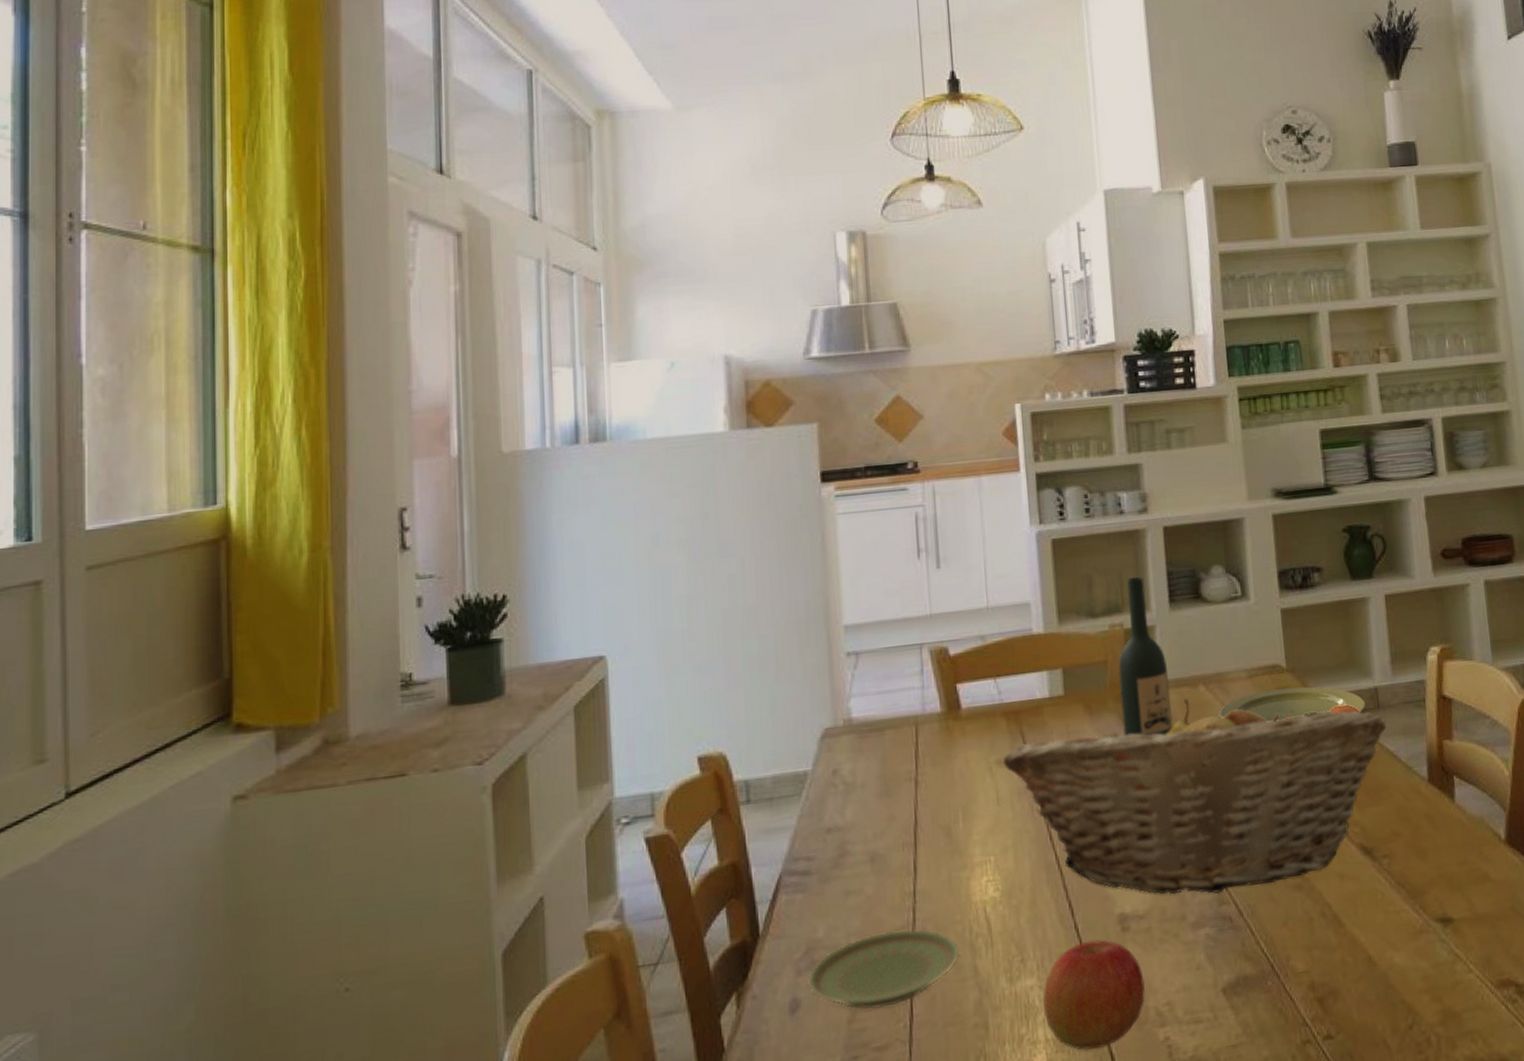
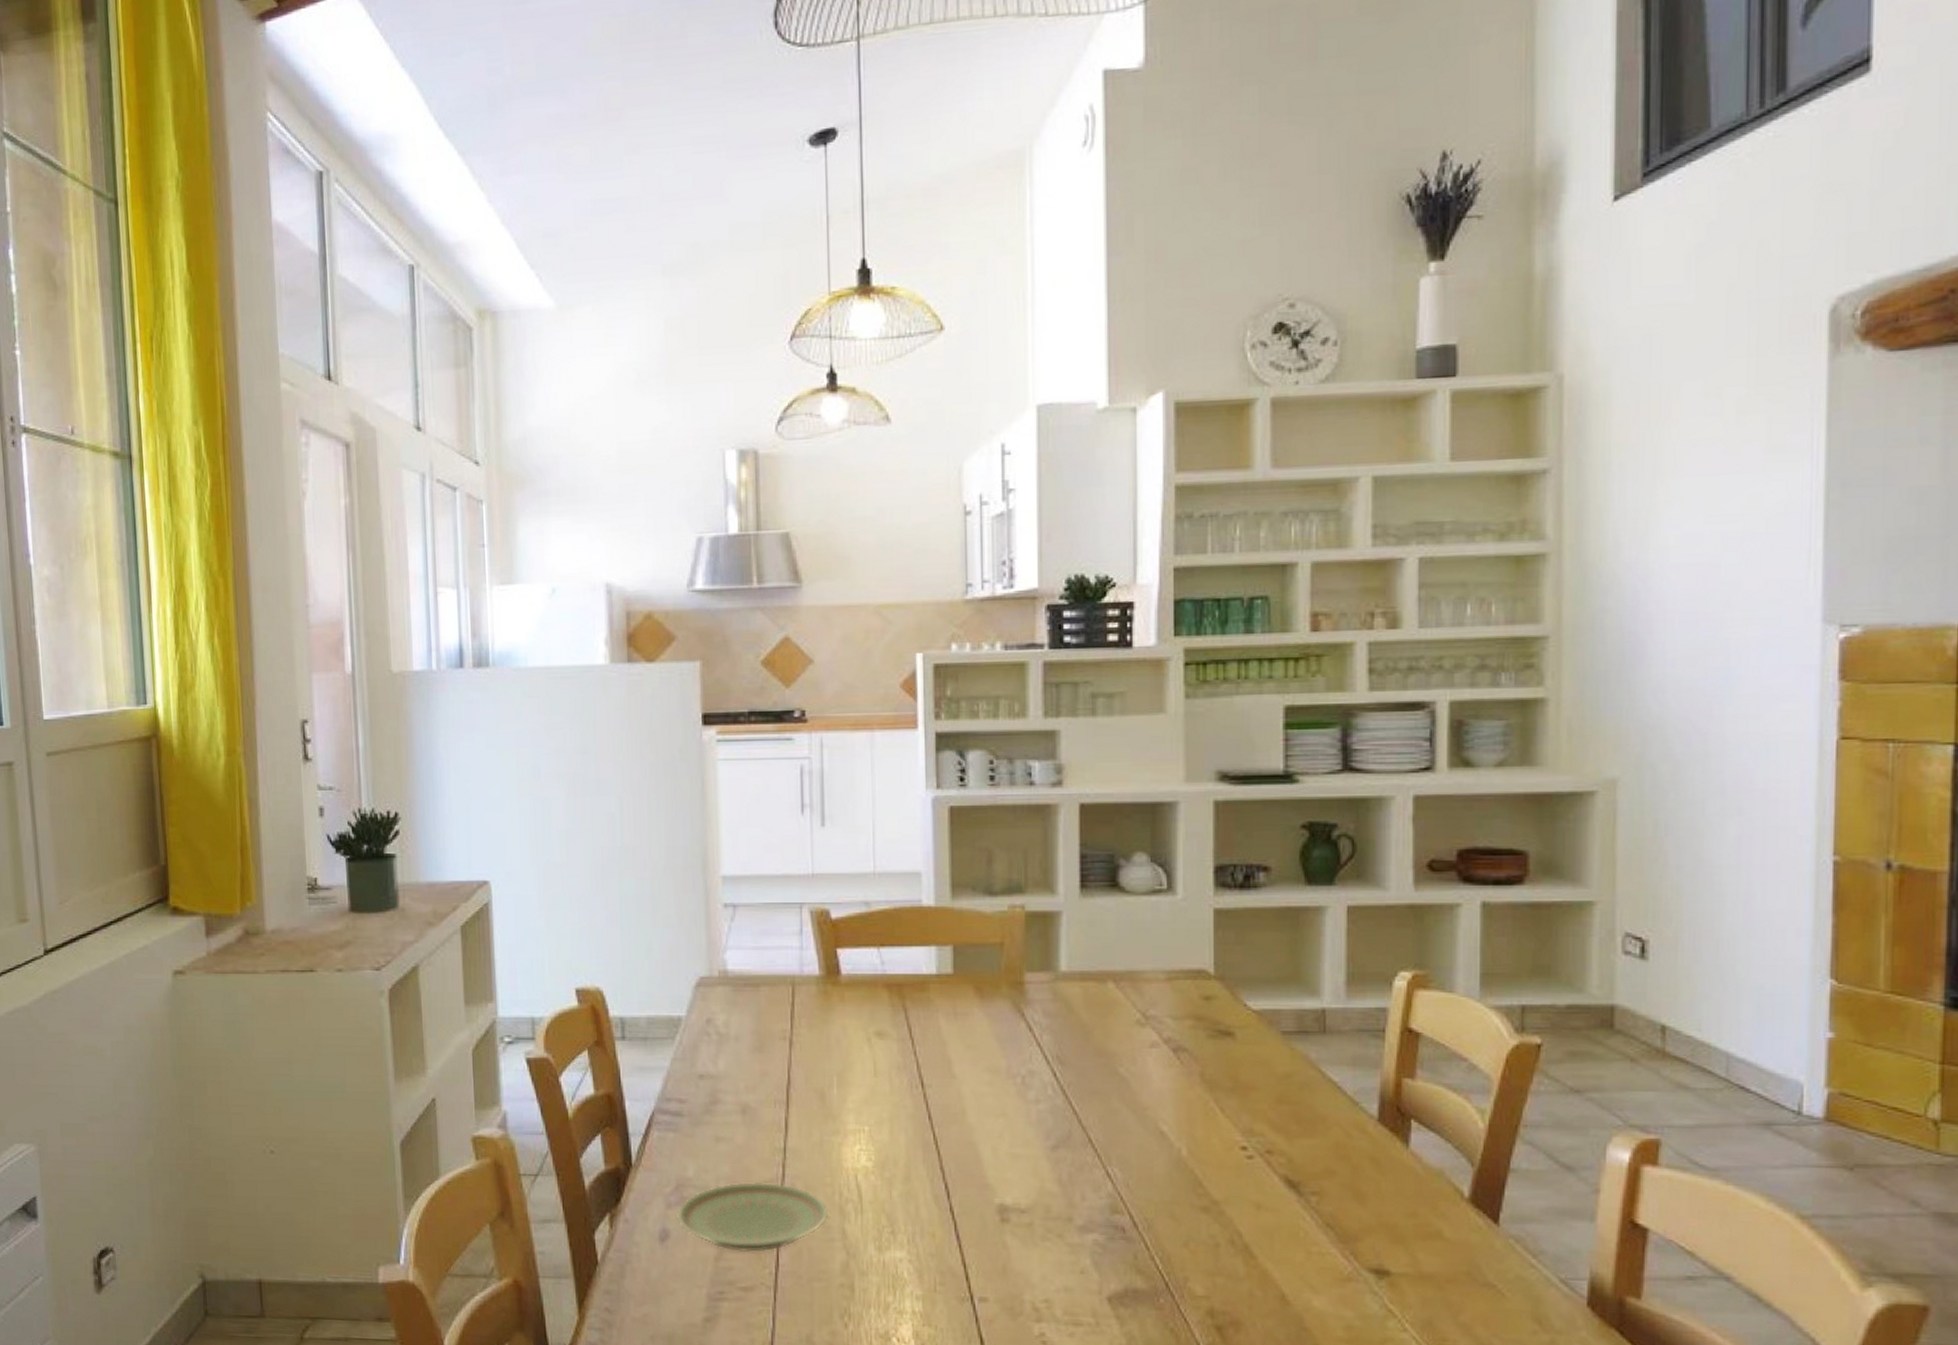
fruit basket: present [1003,699,1387,895] -> none [883,994,1332,1201]
apple: present [1042,940,1145,1050] -> none [911,1225,1022,1331]
wine bottle: present [1118,576,1173,736] -> none [1016,856,1074,1030]
plate: present [1219,686,1365,723] -> none [1128,997,1308,1036]

